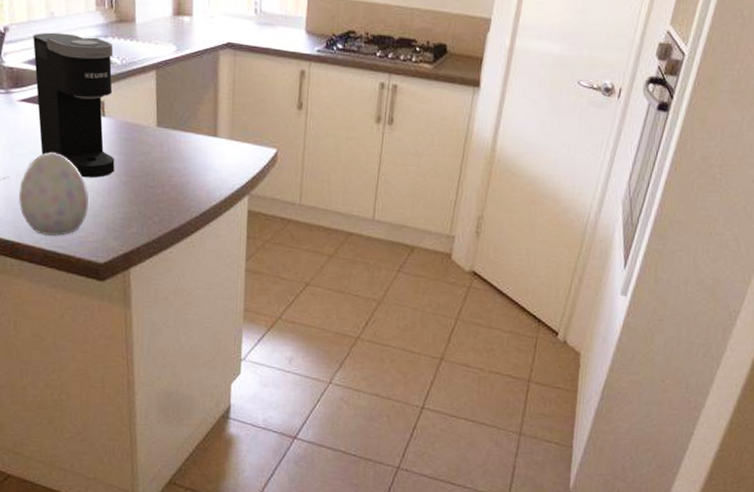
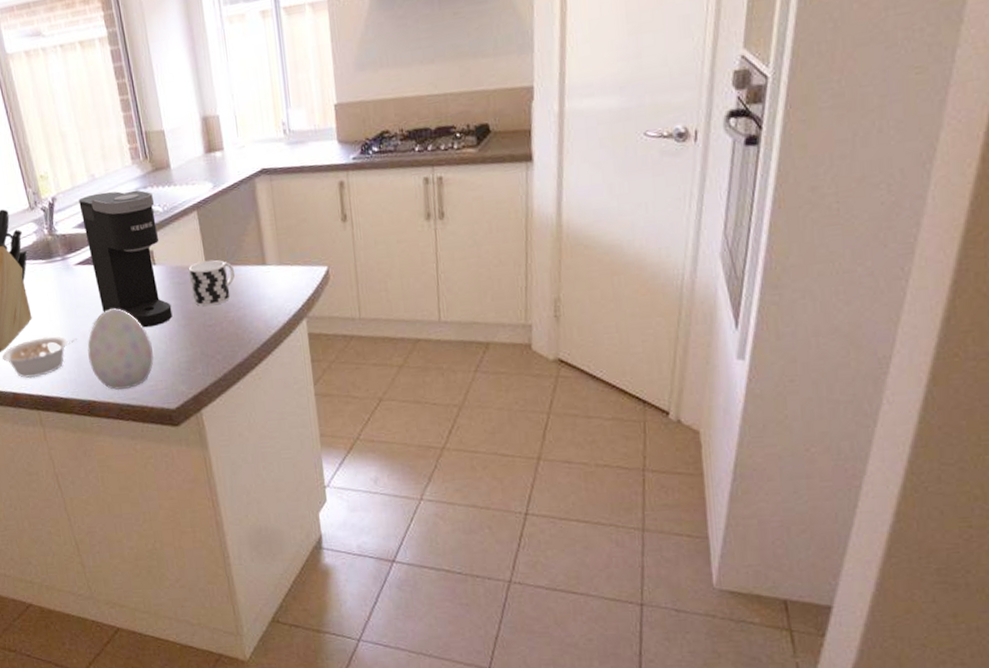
cup: none [138,121,185,168] -> present [189,259,236,307]

